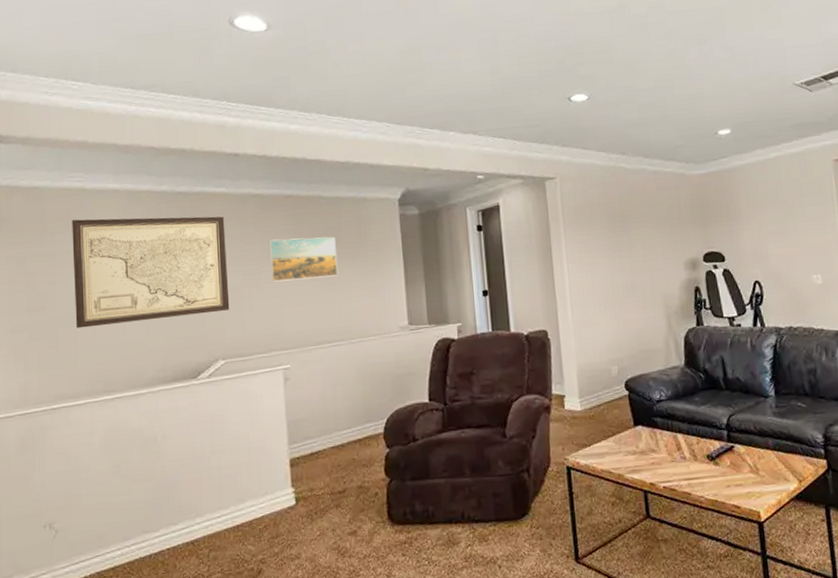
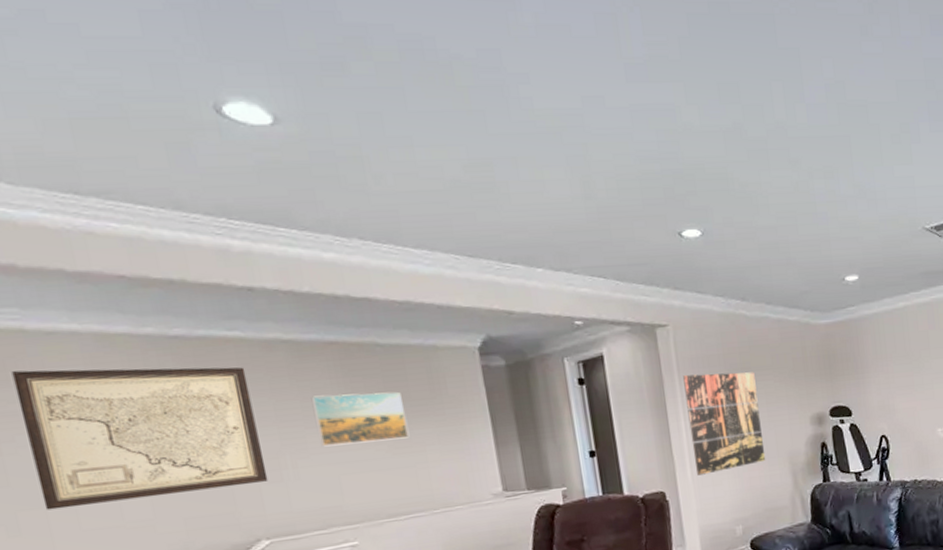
wall art: none [567,219,642,316] -> present [683,372,766,476]

